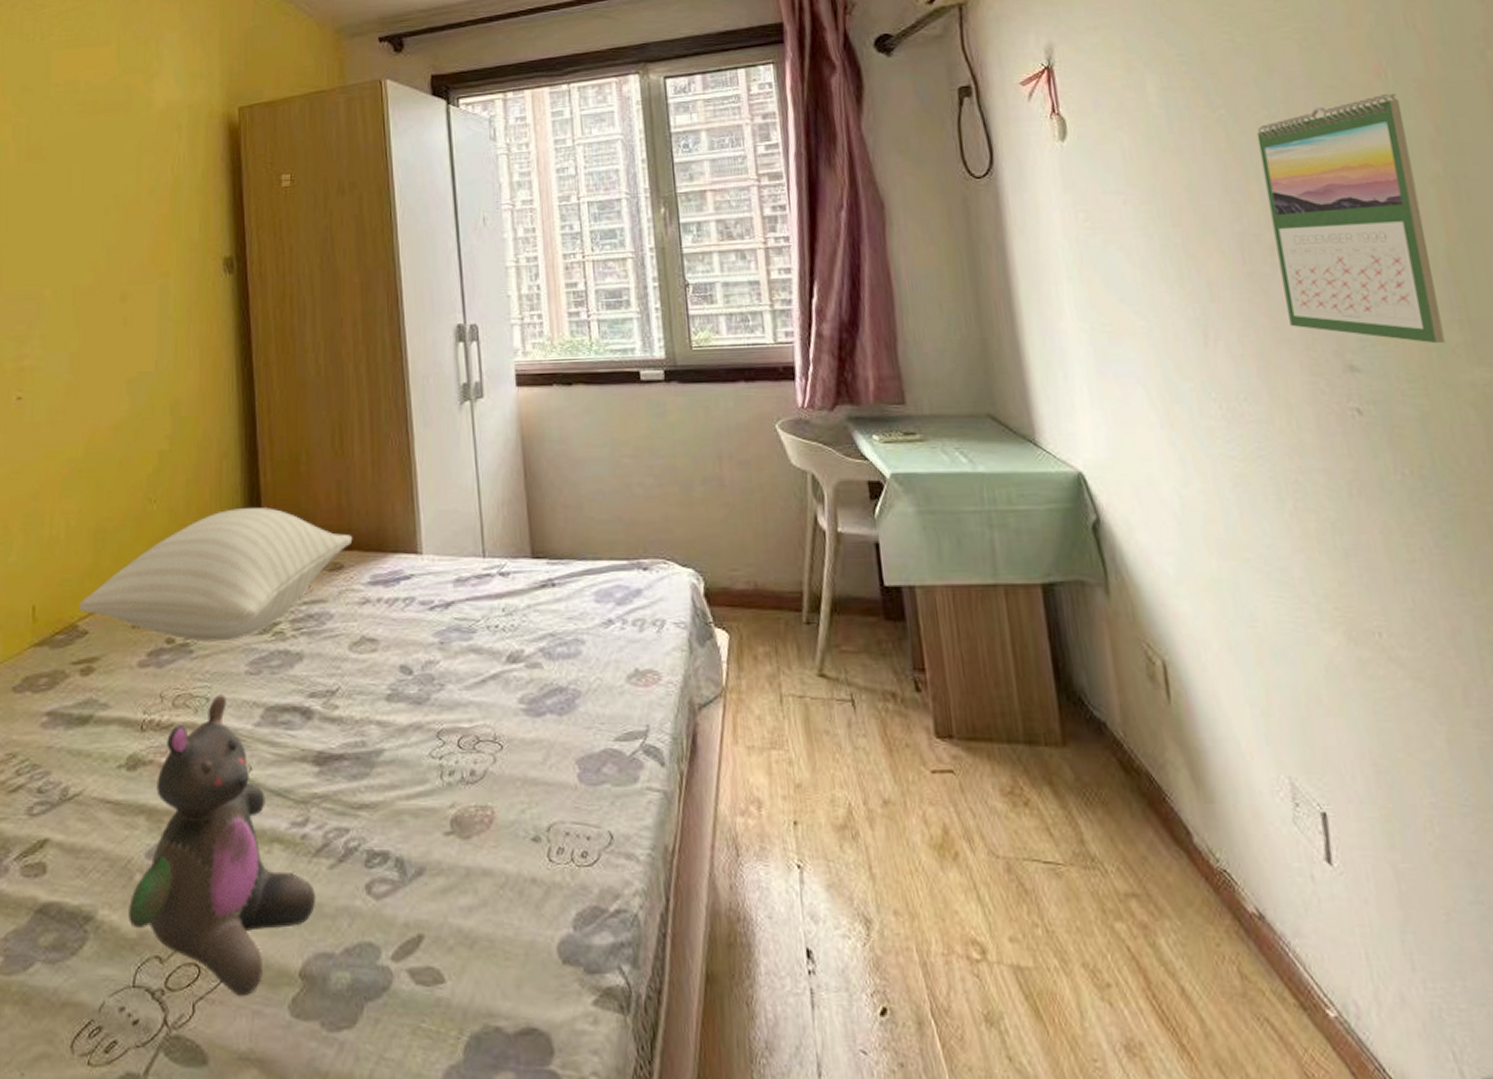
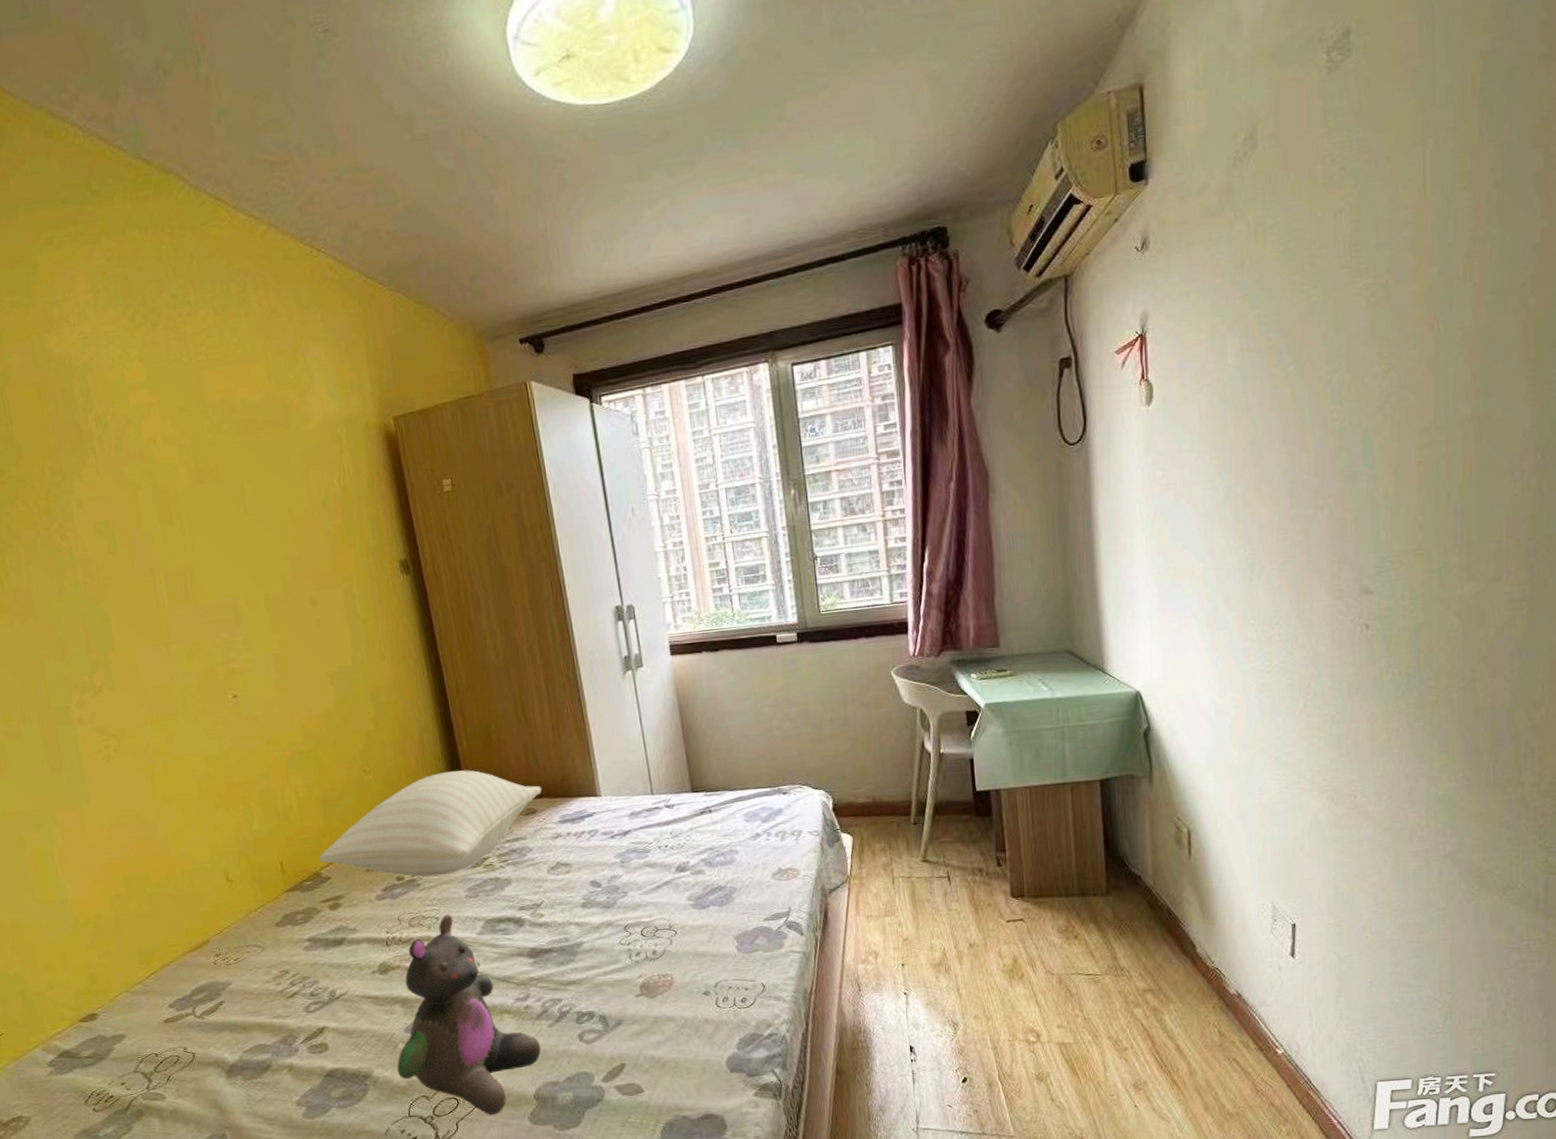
calendar: present [1256,94,1445,344] -> none [1318,343,1446,566]

